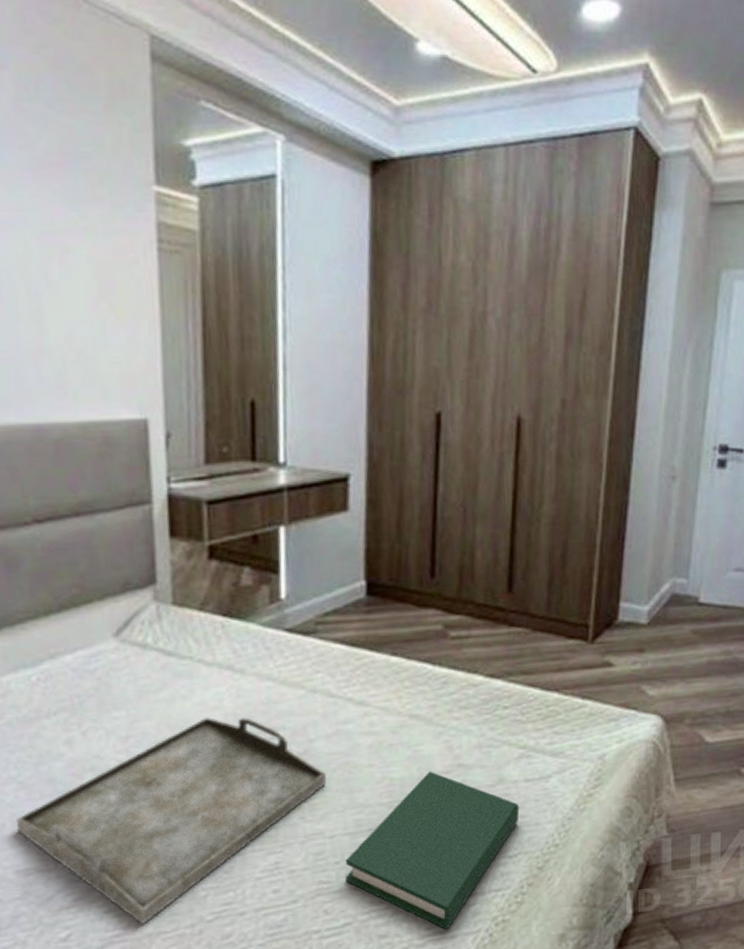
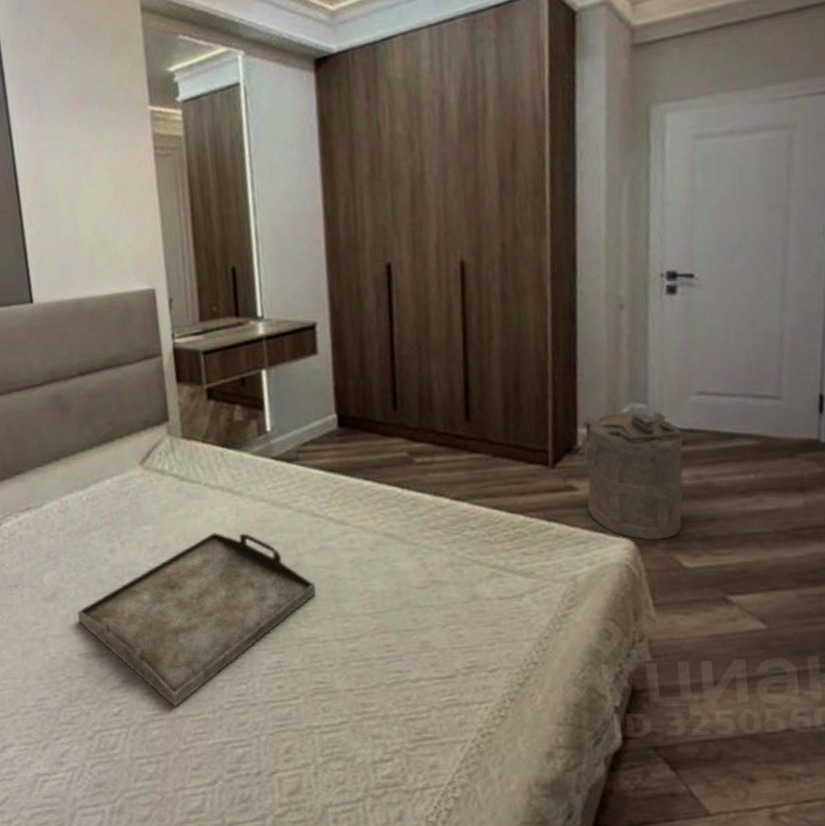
hardback book: present [345,770,520,930] -> none [337,585,496,737]
laundry hamper: none [618,585,718,717] -> present [578,410,683,541]

